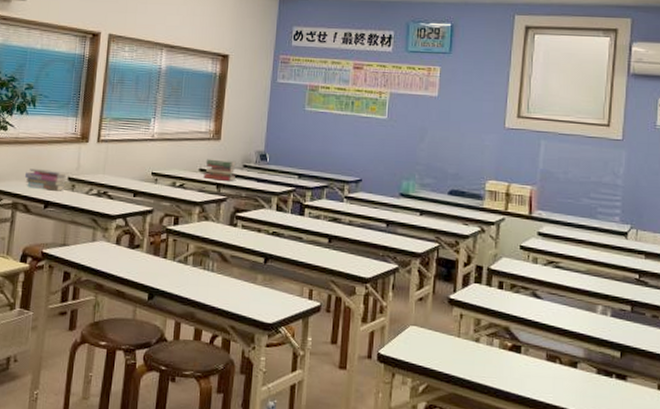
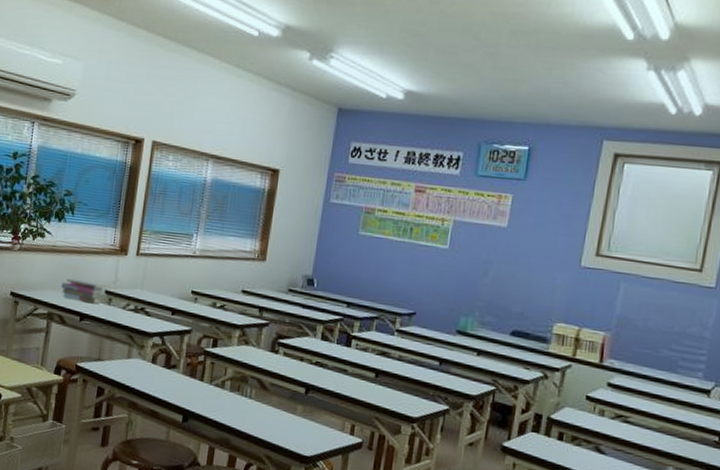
books: present [203,158,236,182] -> none [245,279,282,306]

